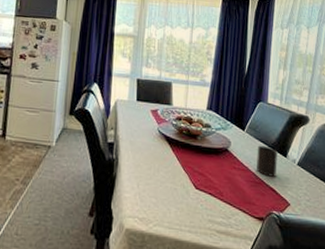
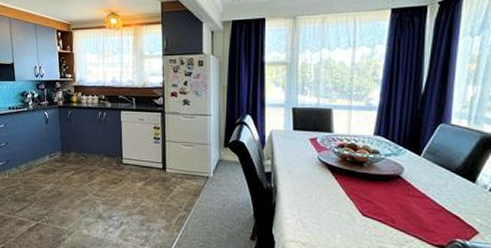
cup: present [257,145,277,177] -> none [436,170,463,204]

